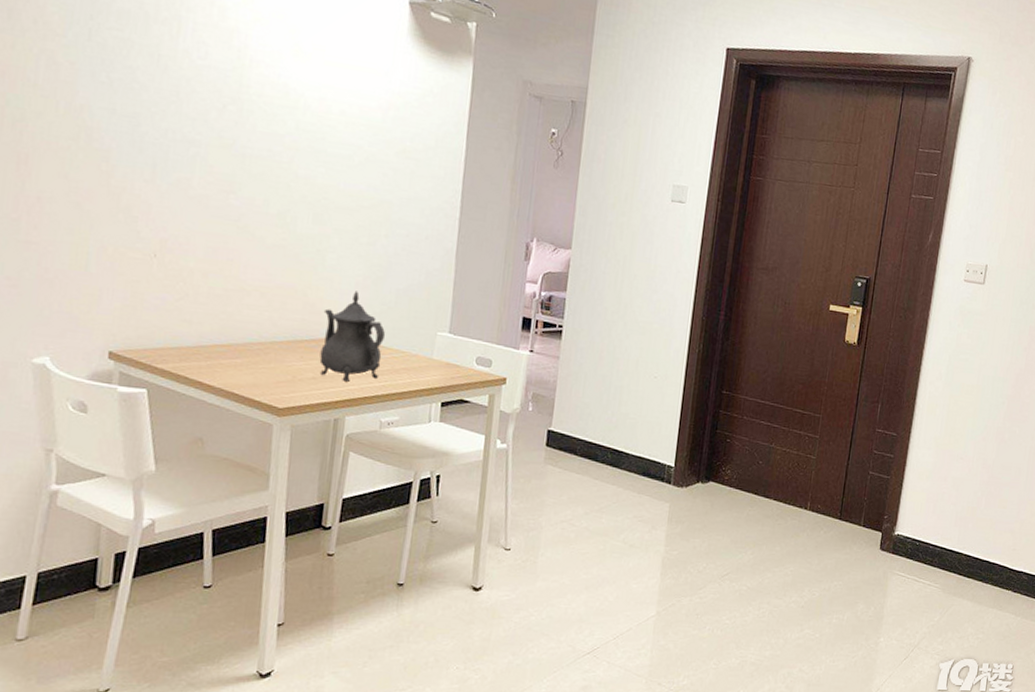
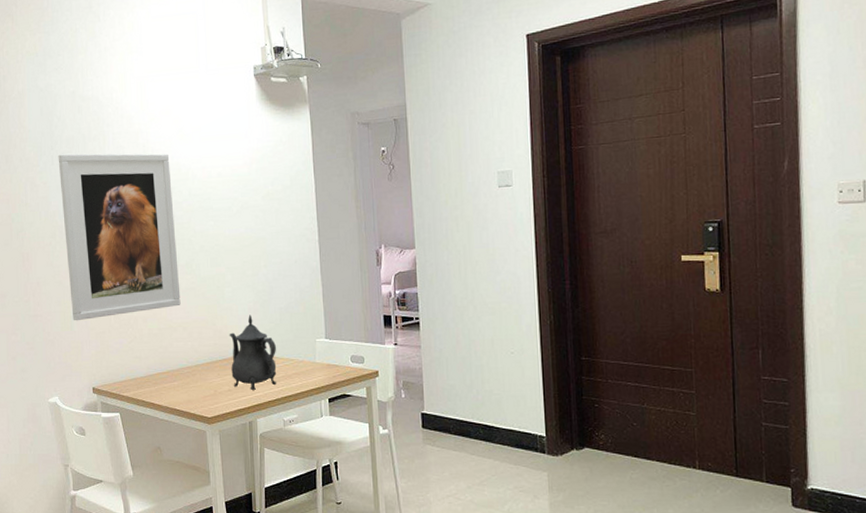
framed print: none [90,29,275,265] -> present [58,153,181,321]

